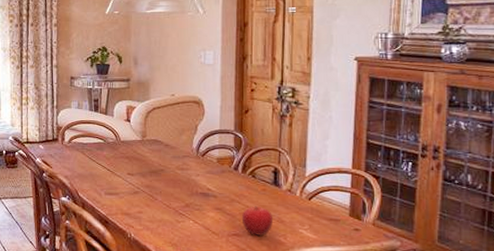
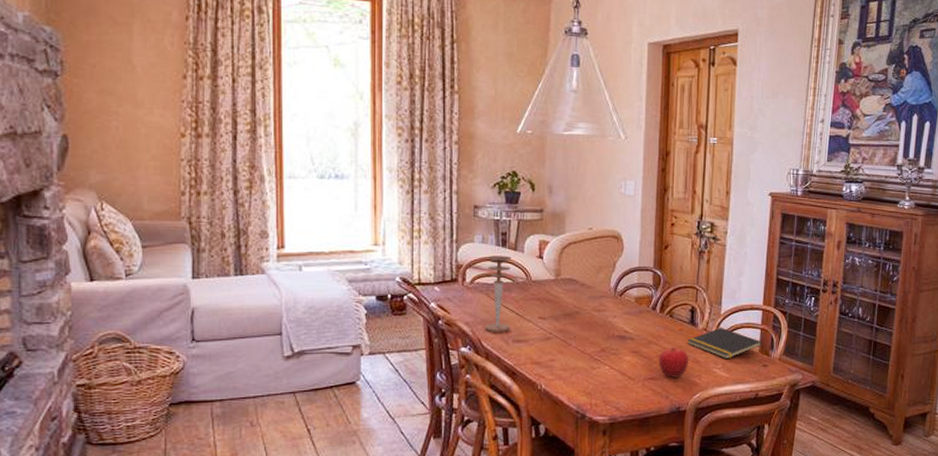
candlestick: none [81,119,103,185] -> present [485,256,512,332]
notepad: none [271,189,353,221] -> present [687,327,763,360]

